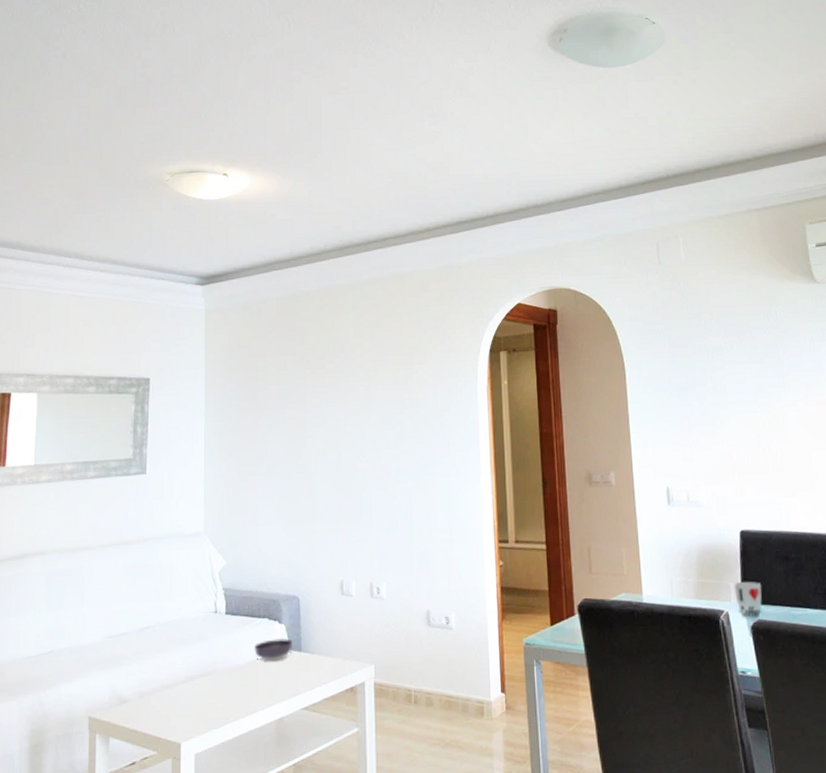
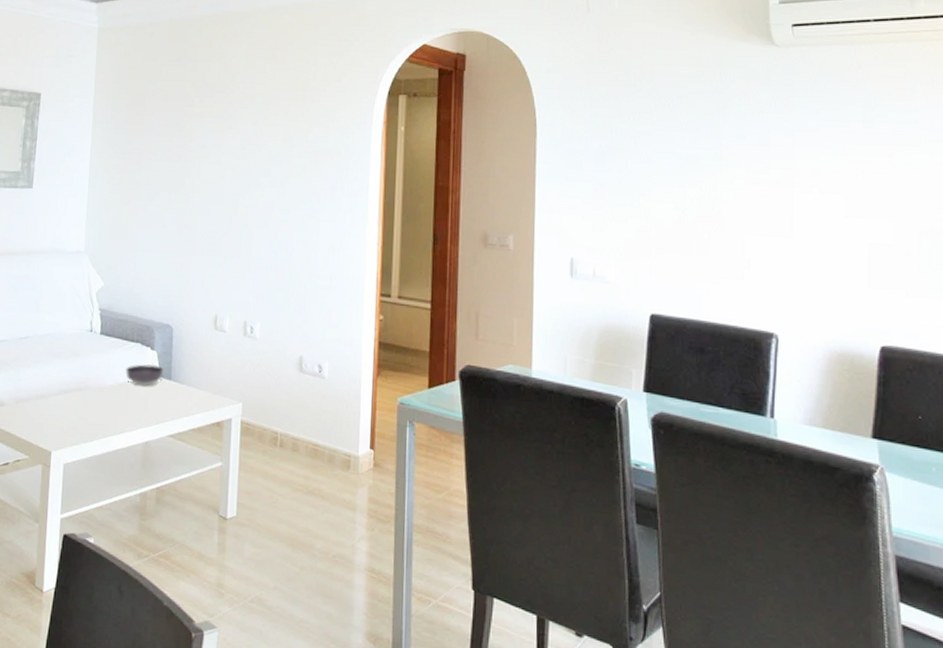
cup: present [734,581,762,619] -> none [636,369,669,411]

